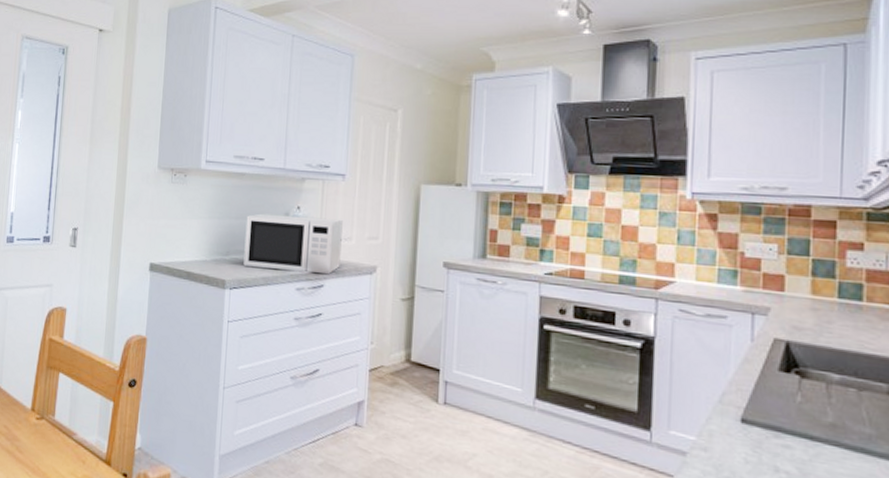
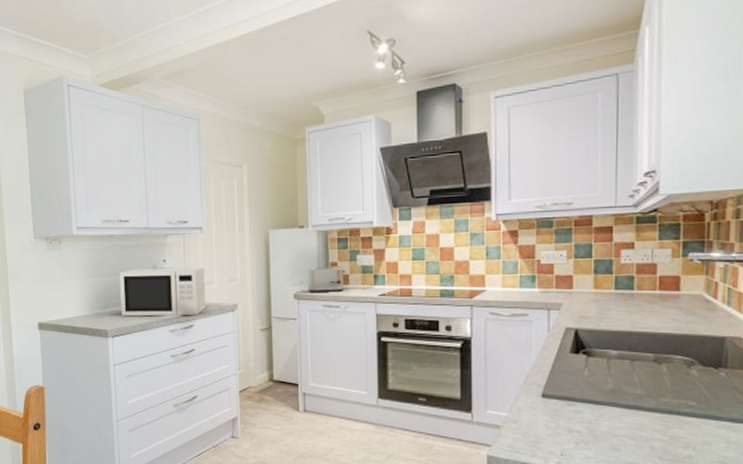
toaster: none [460,232,507,266] -> present [307,265,346,294]

